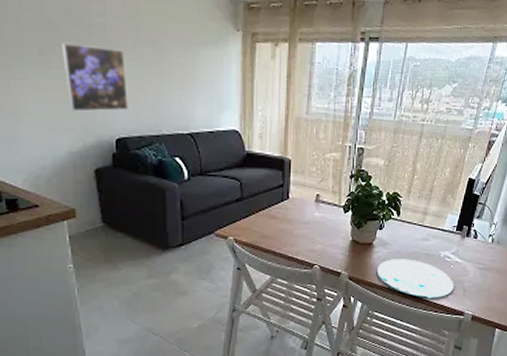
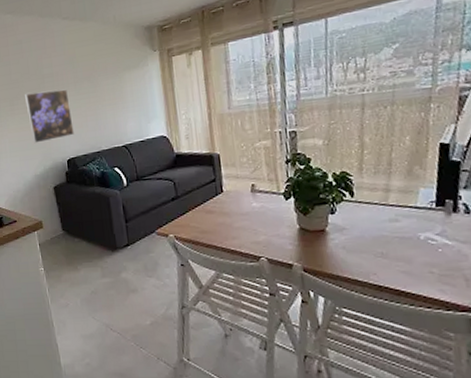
plate: present [377,259,454,298] -> none [337,244,450,291]

